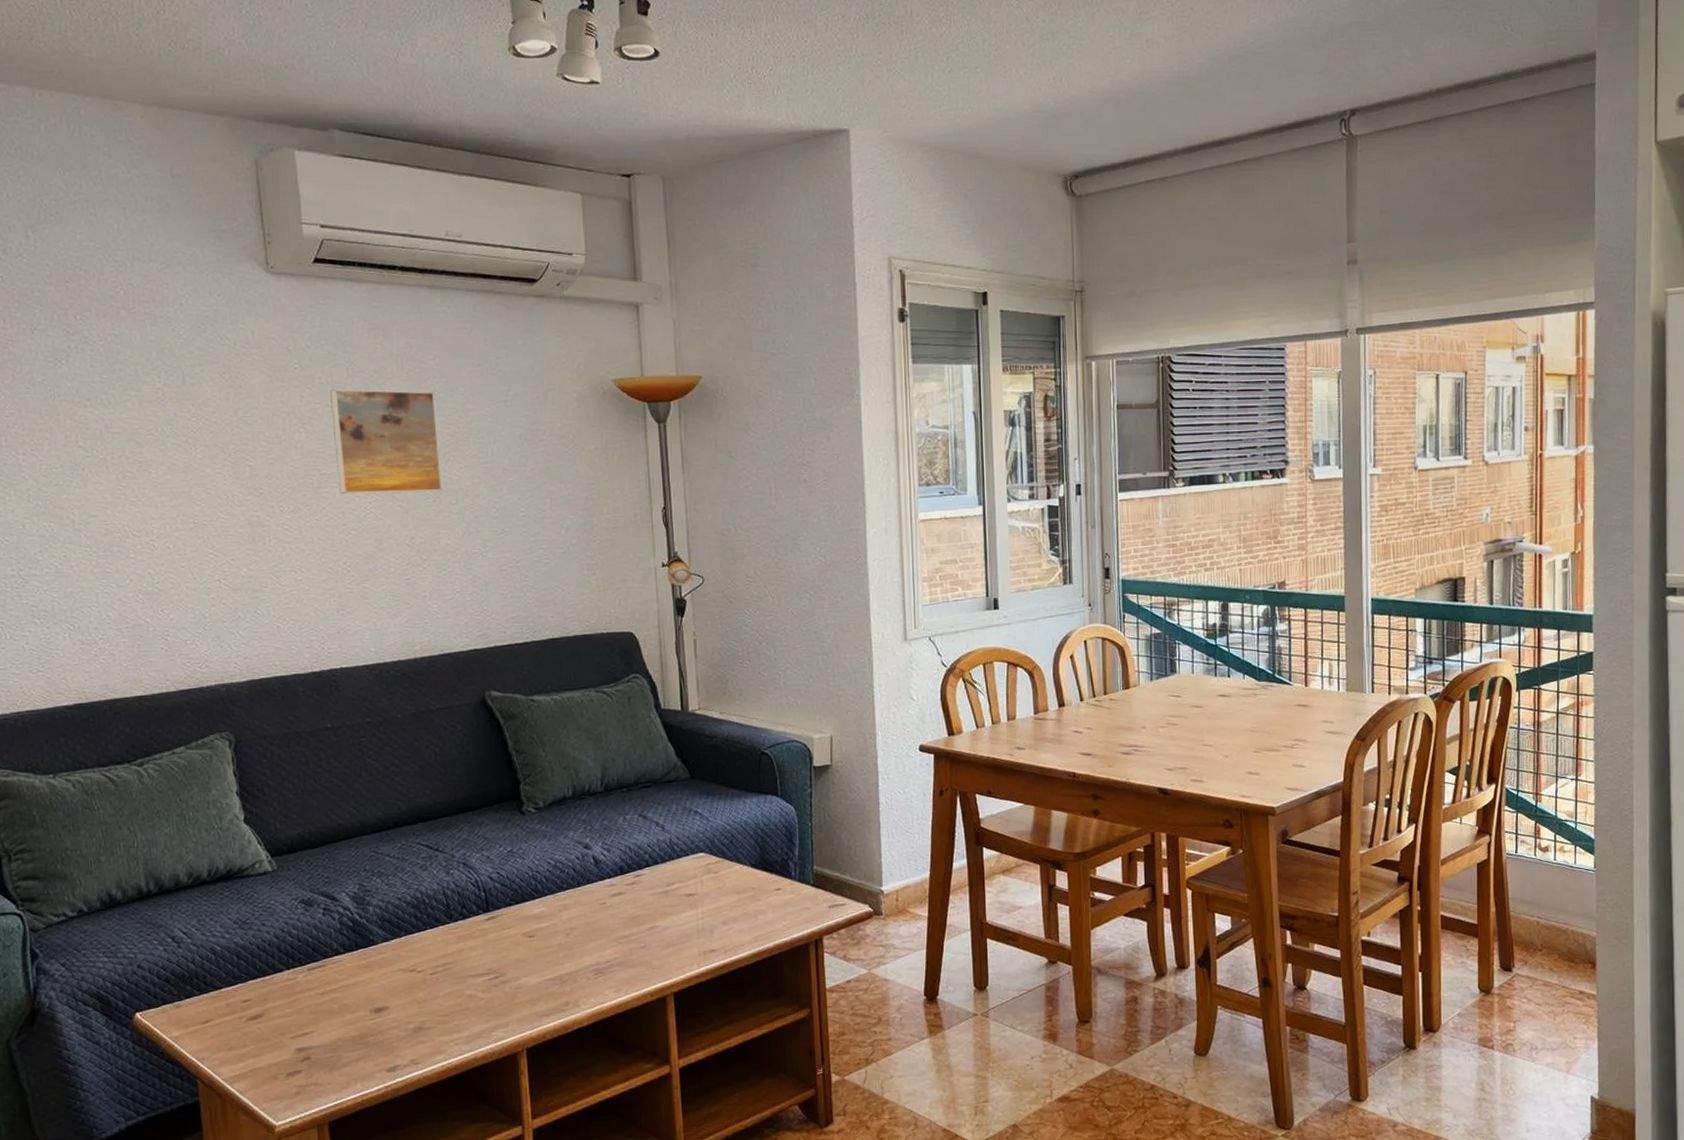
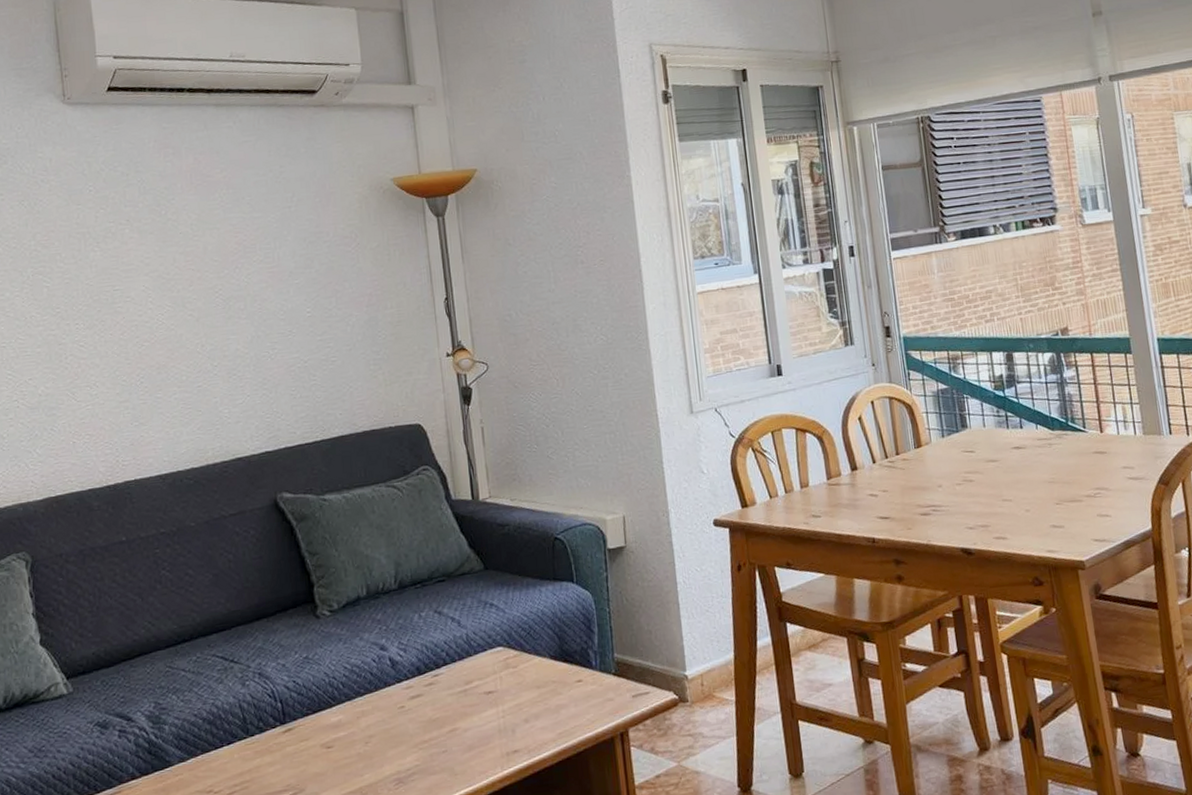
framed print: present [330,389,443,495] -> none [123,203,232,309]

